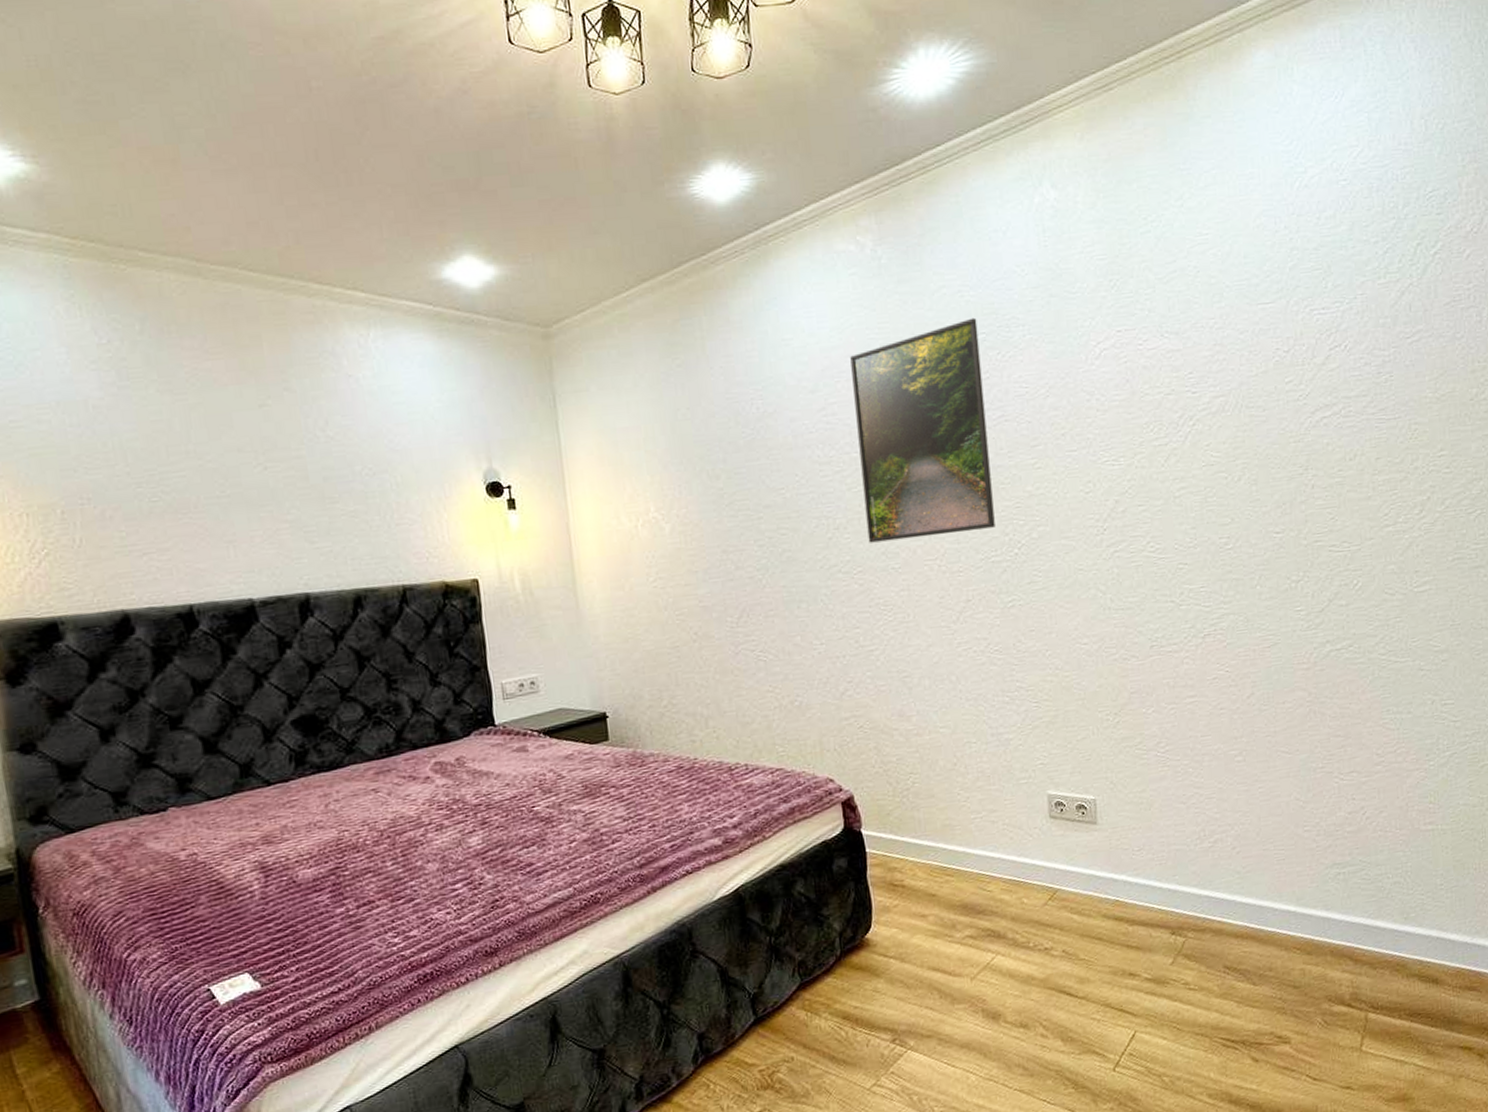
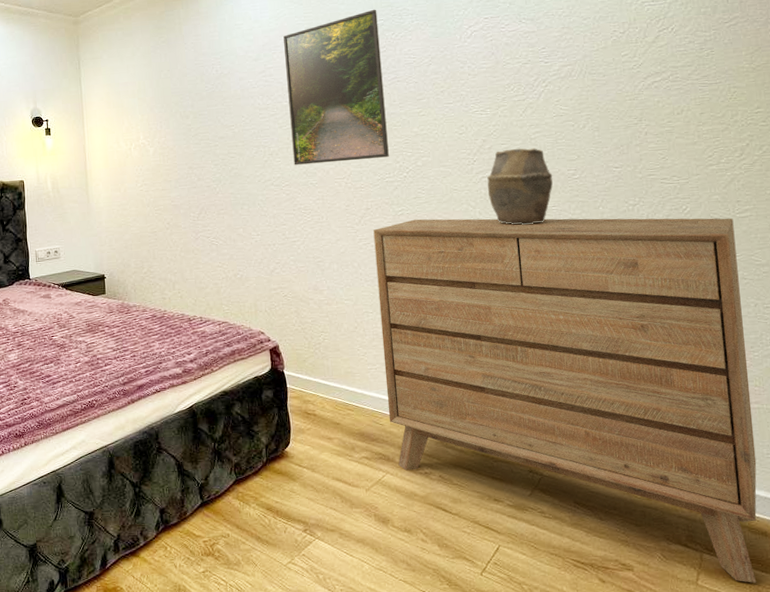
dresser: none [975,593,1429,1042] -> present [373,218,757,583]
vase: none [1120,509,1201,614] -> present [487,148,553,225]

